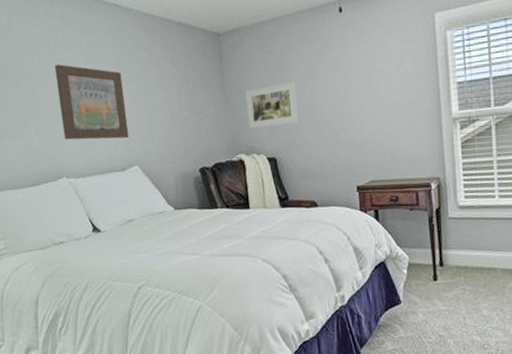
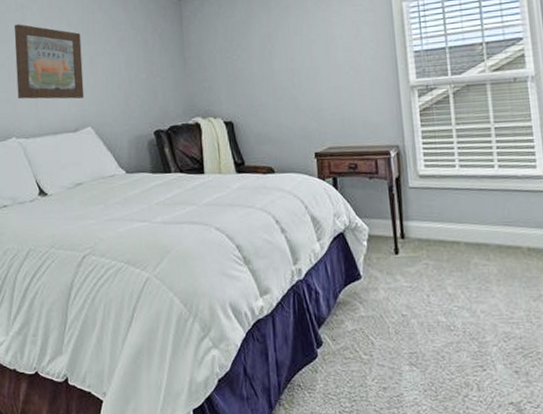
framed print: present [245,81,299,129] -> none [204,46,257,93]

